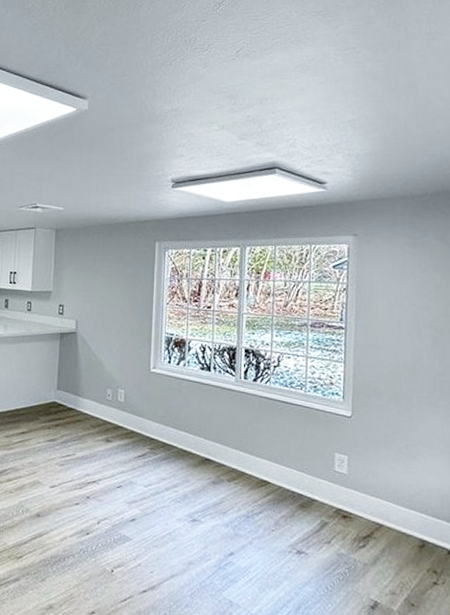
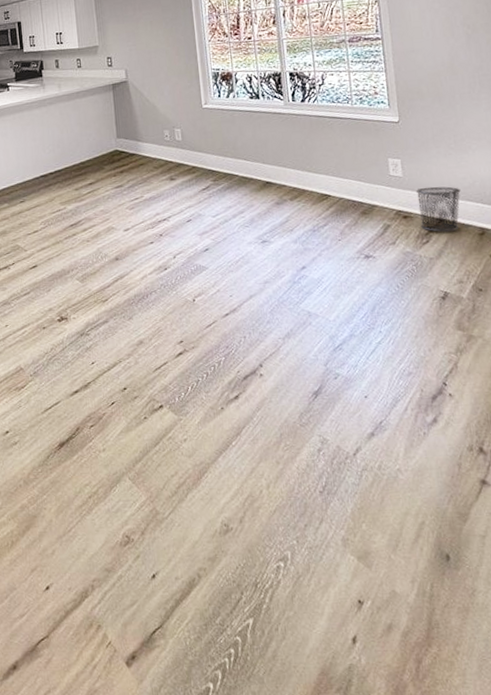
waste bin: none [359,488,406,539] -> present [416,186,461,232]

